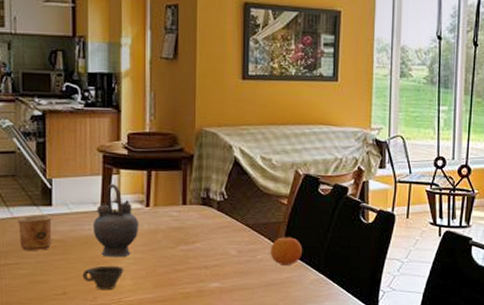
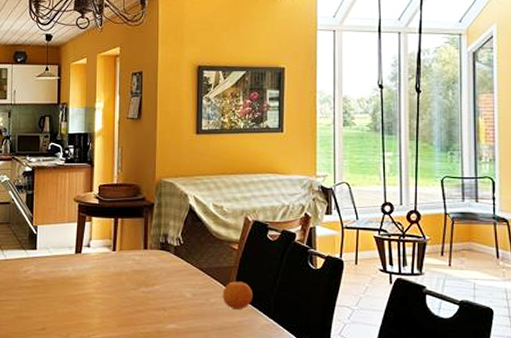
cup: present [18,215,52,250] -> none [9,257,36,289]
cup: present [82,265,124,291] -> none [58,304,93,328]
teapot: present [92,184,139,258] -> none [68,230,107,298]

